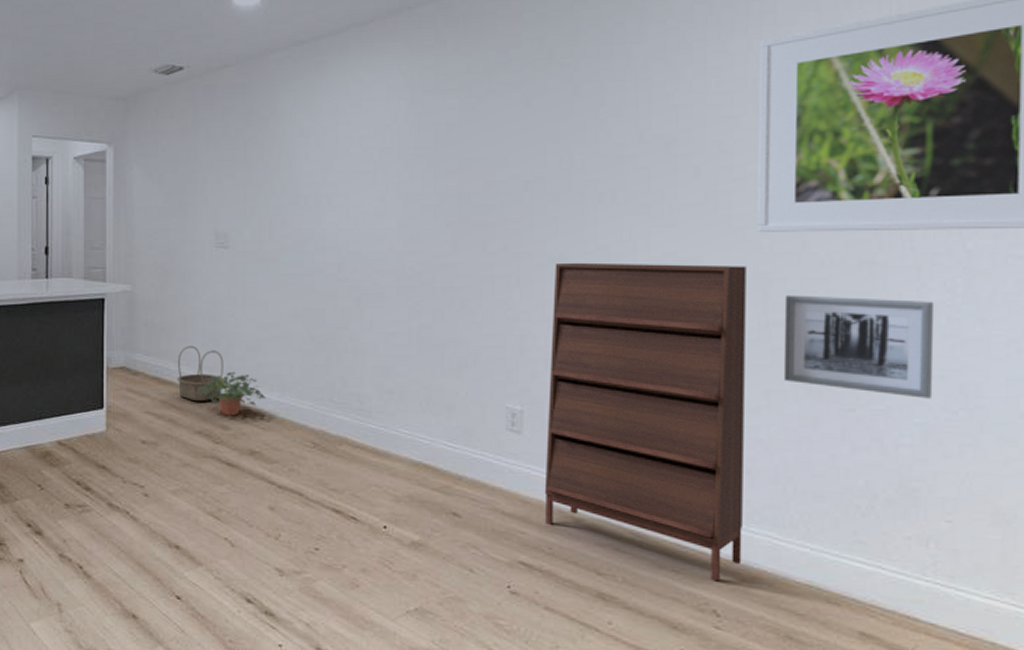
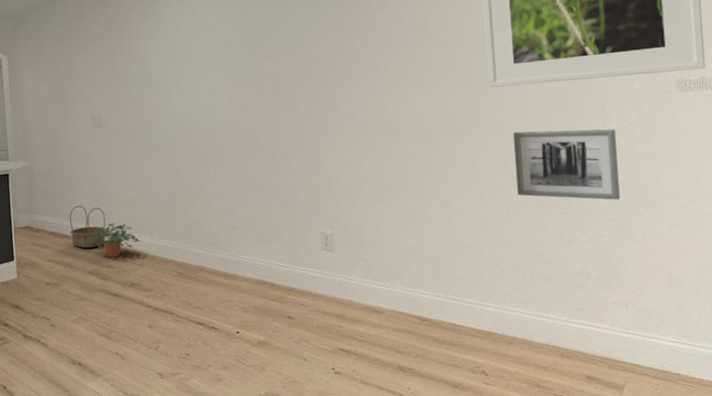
shoe cabinet: present [544,262,747,582] -> none [347,113,500,349]

